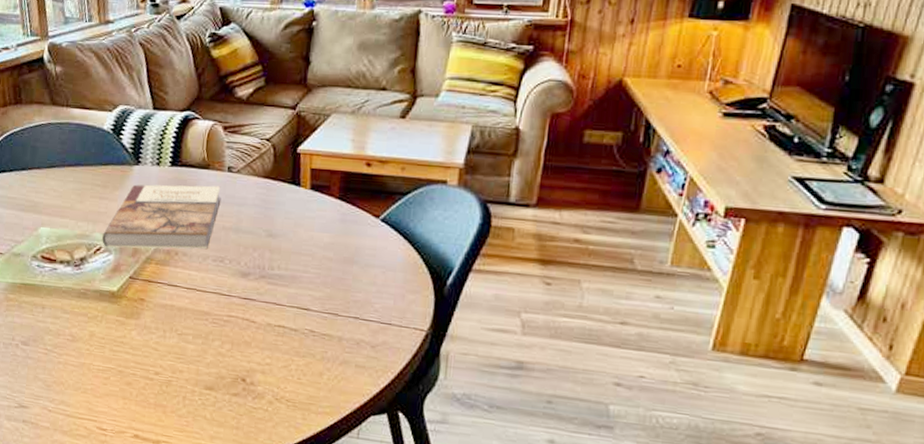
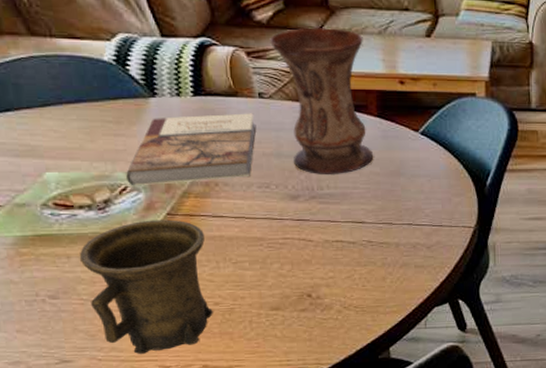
mug: none [51,281,158,412] -> present [79,219,213,354]
vase: none [246,105,336,256] -> present [270,28,373,175]

